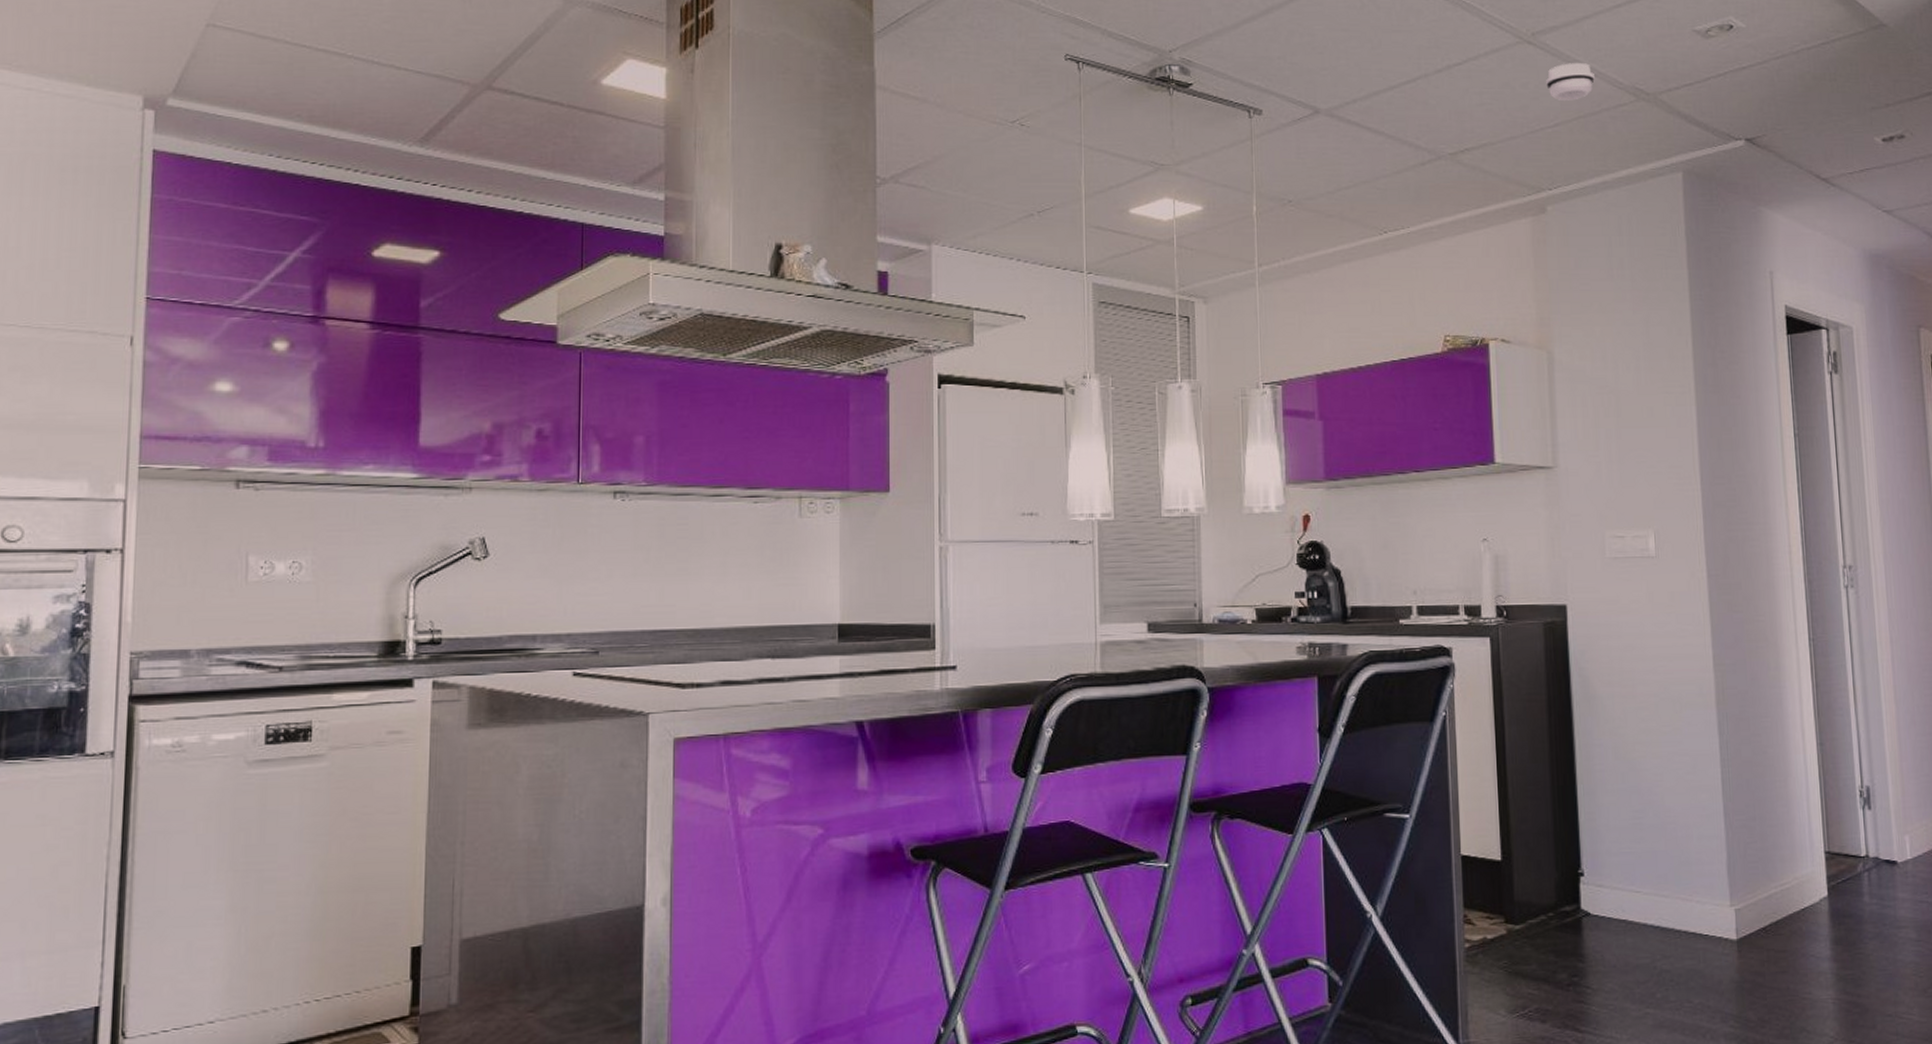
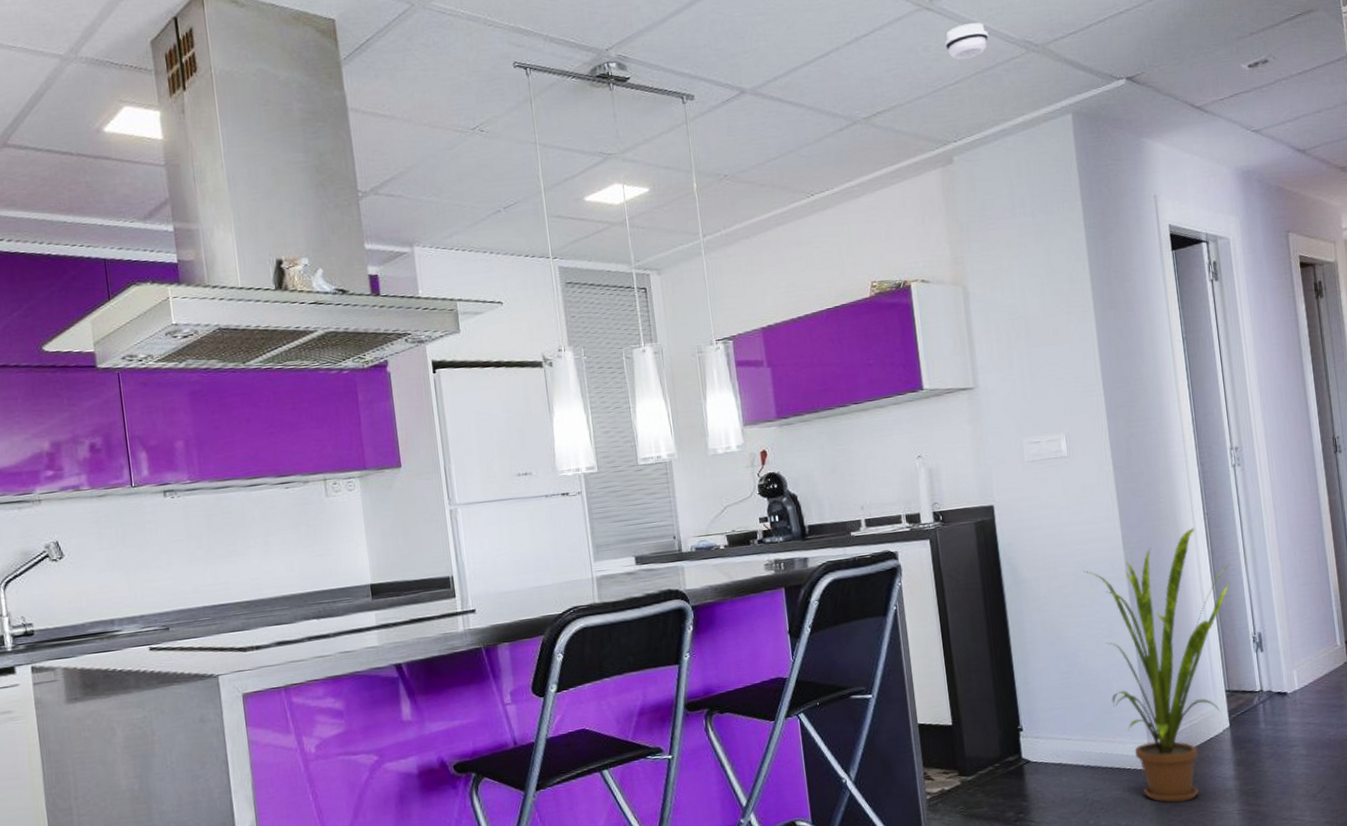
house plant: none [1667,655,1837,982] -> present [1084,528,1230,803]

